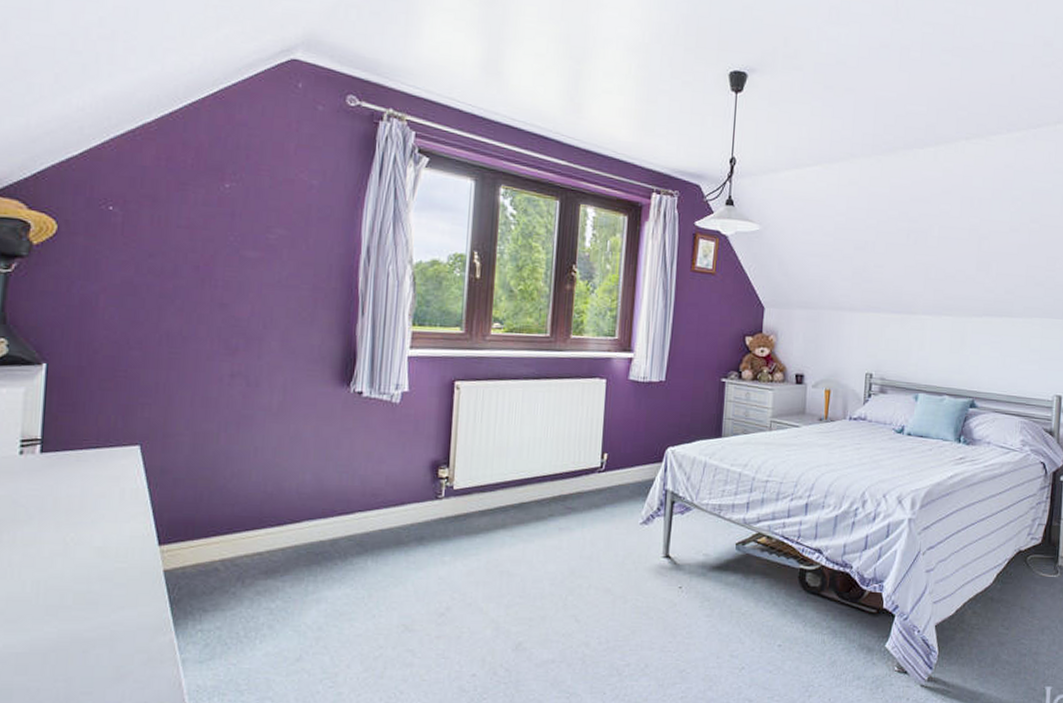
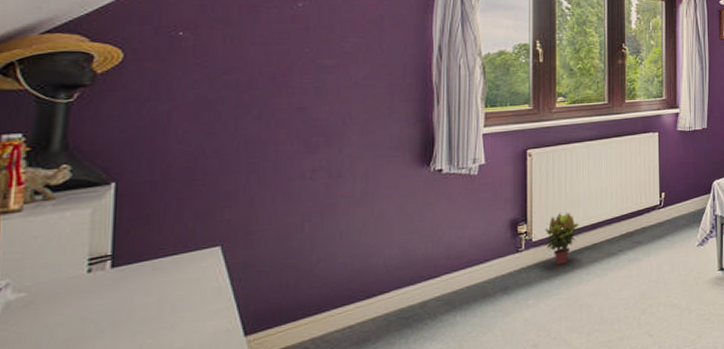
potted plant: none [465,460,507,521] -> present [543,212,580,265]

